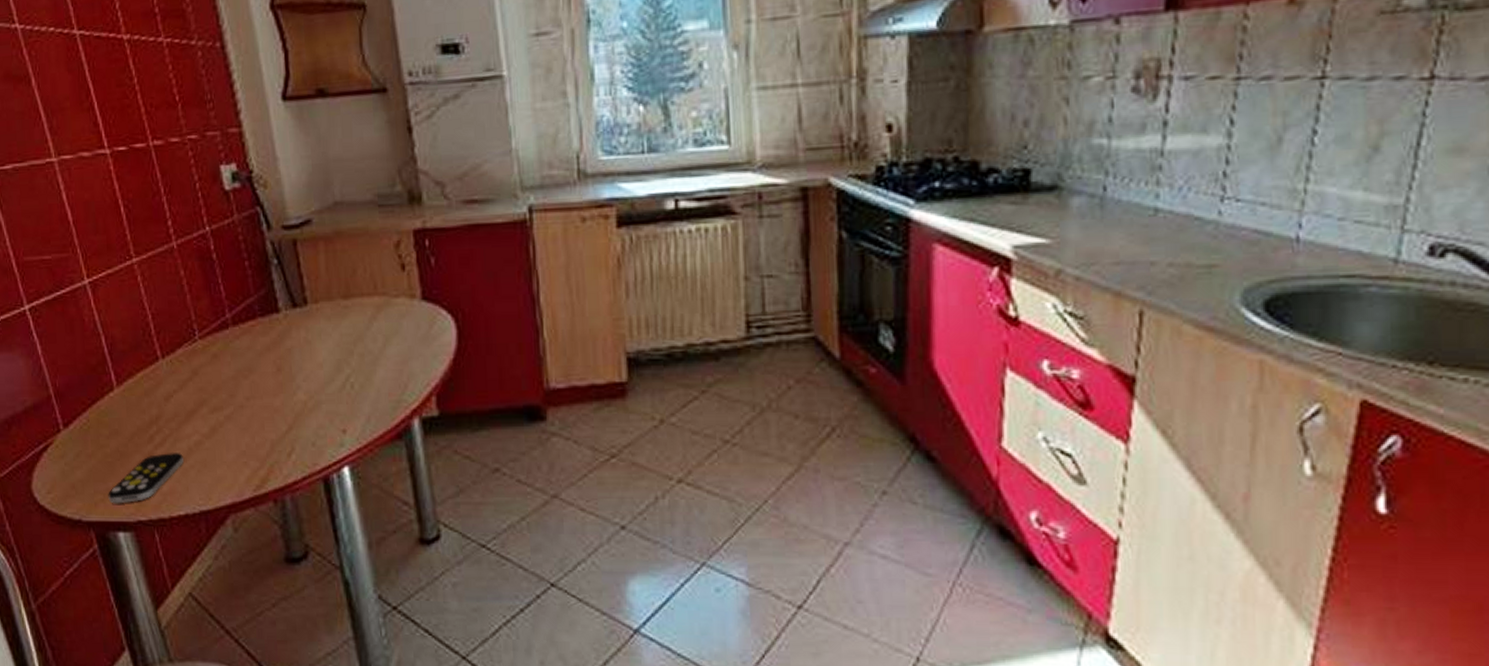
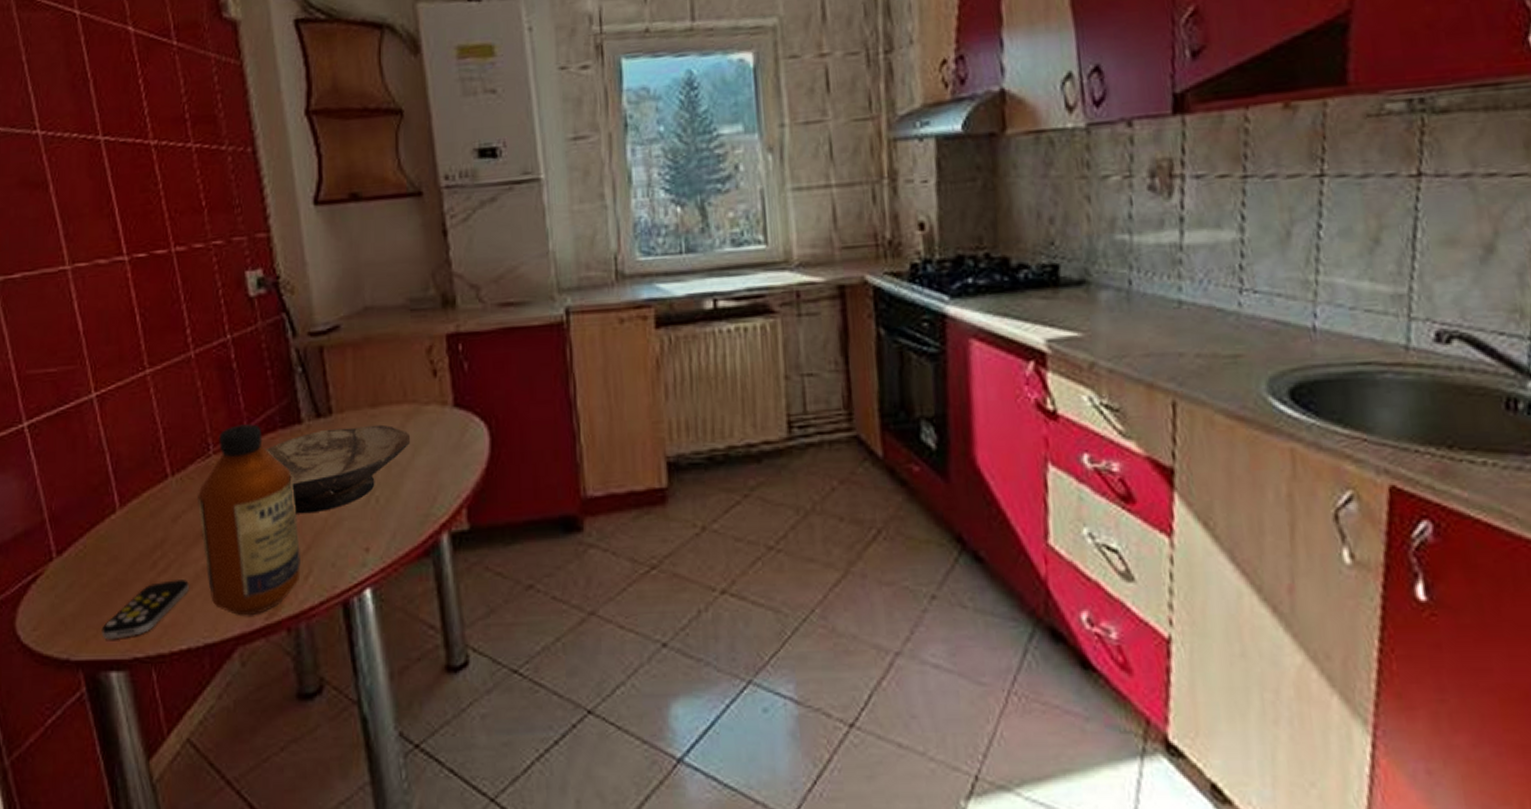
bottle: none [186,311,284,488] -> present [197,423,301,617]
bowl: none [247,315,381,397] -> present [265,424,410,514]

